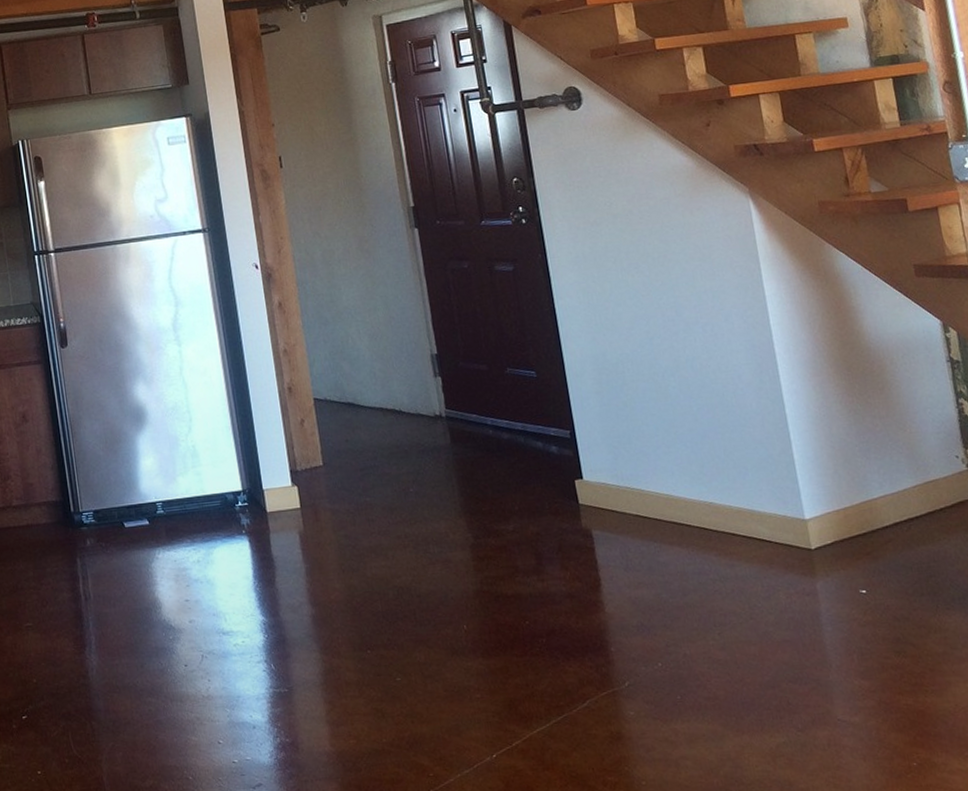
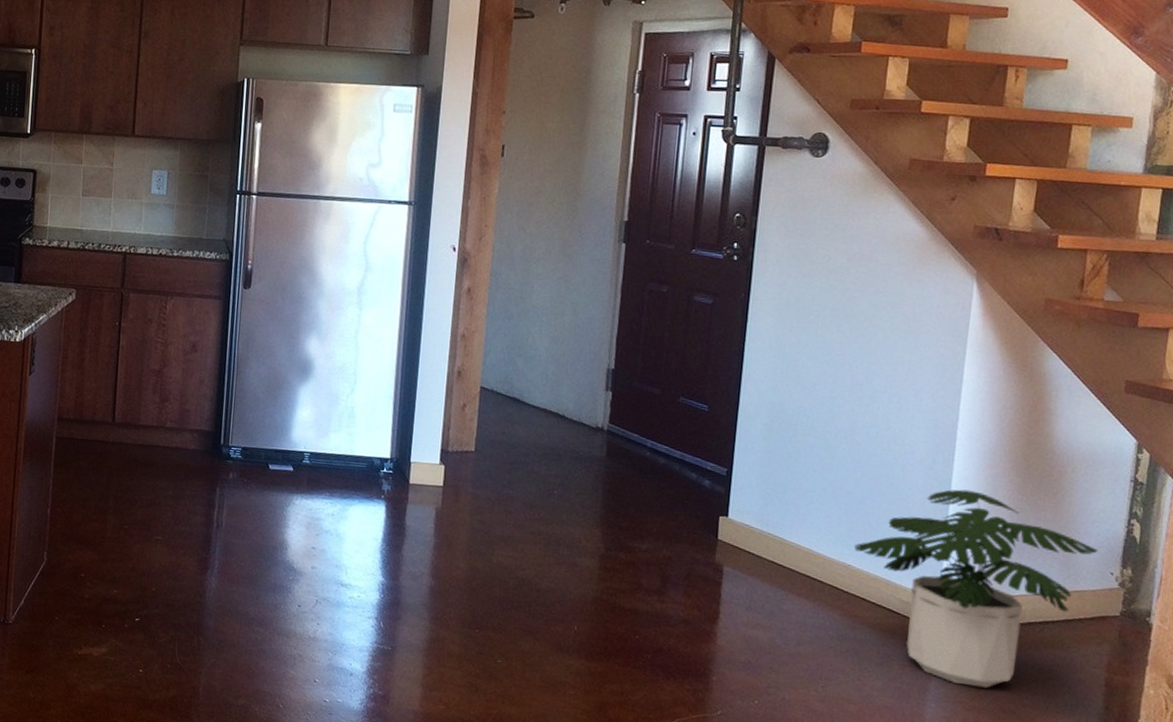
potted plant: none [710,402,938,601] -> present [854,489,1098,688]

